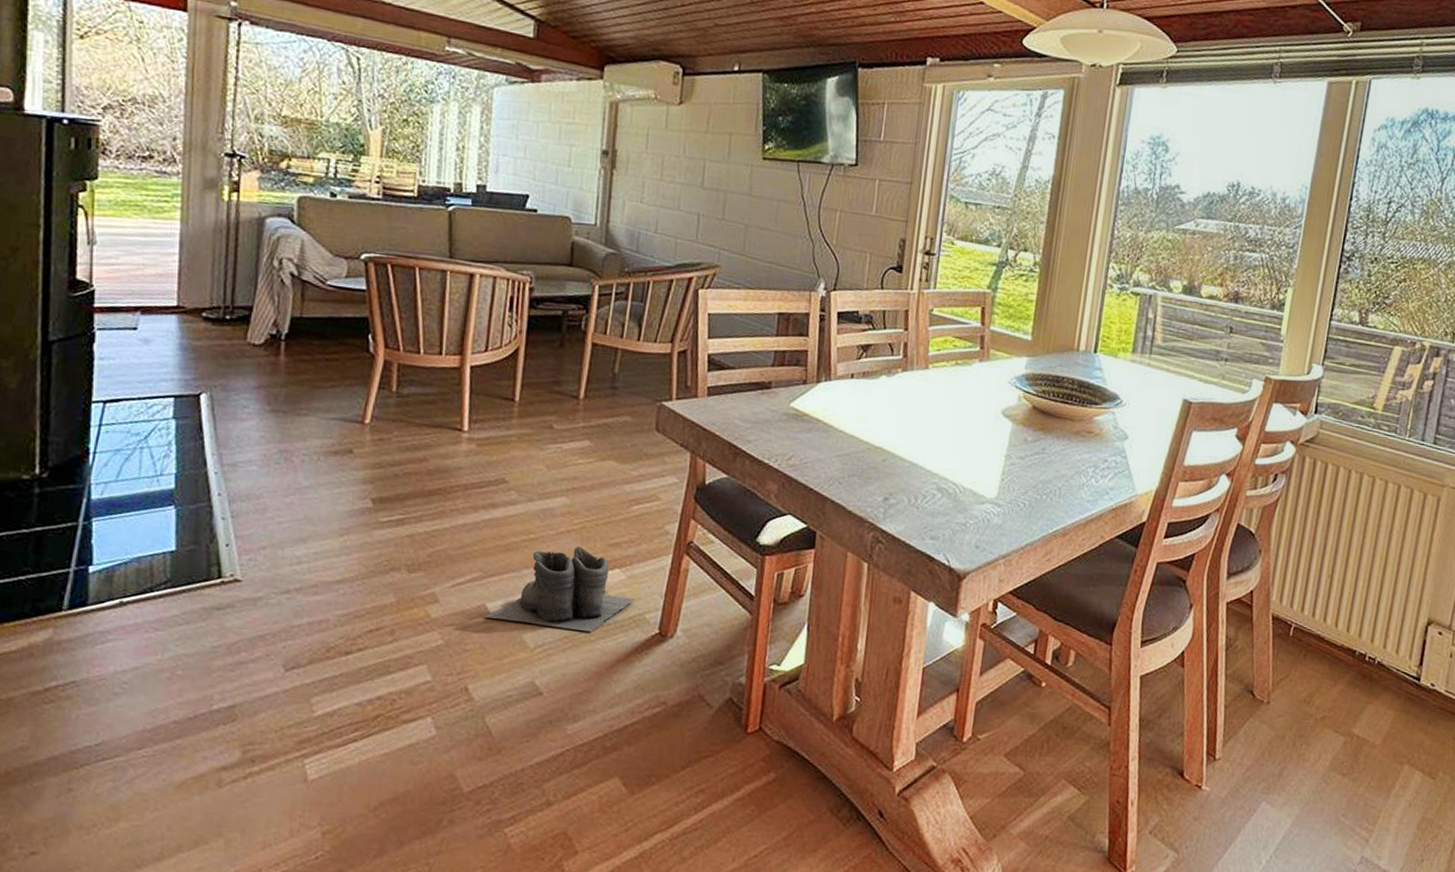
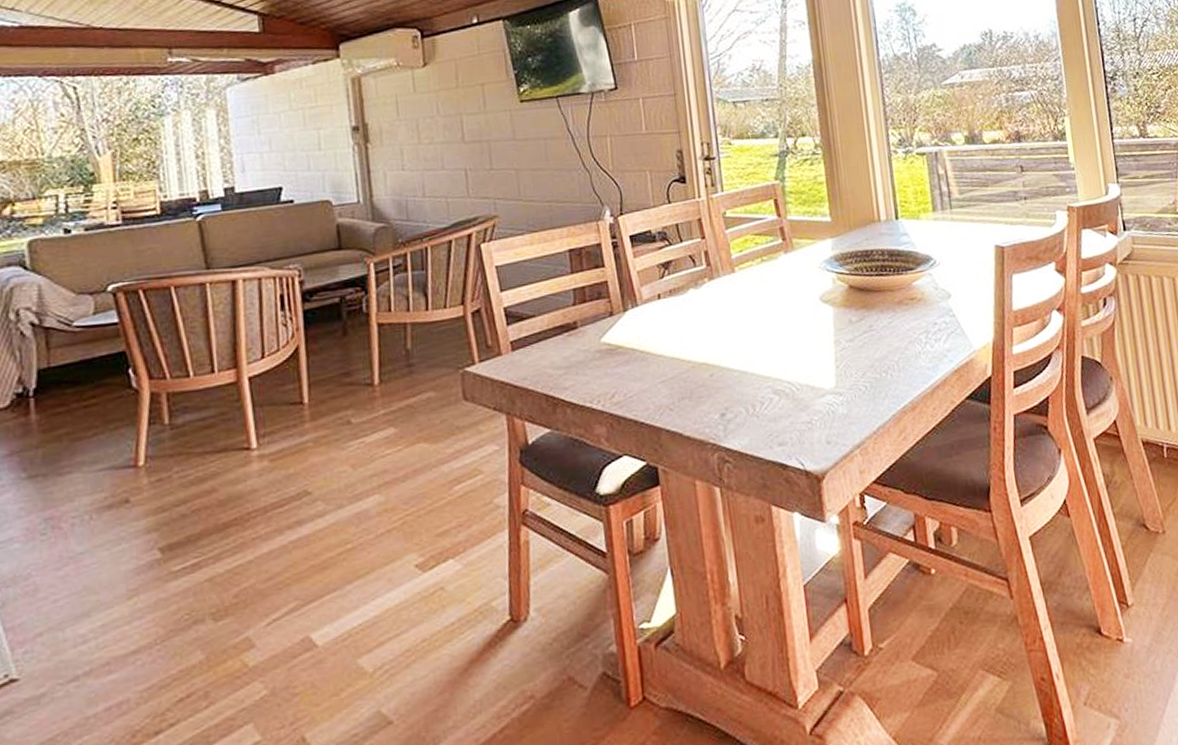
boots: present [485,546,635,633] -> none [310,544,477,651]

